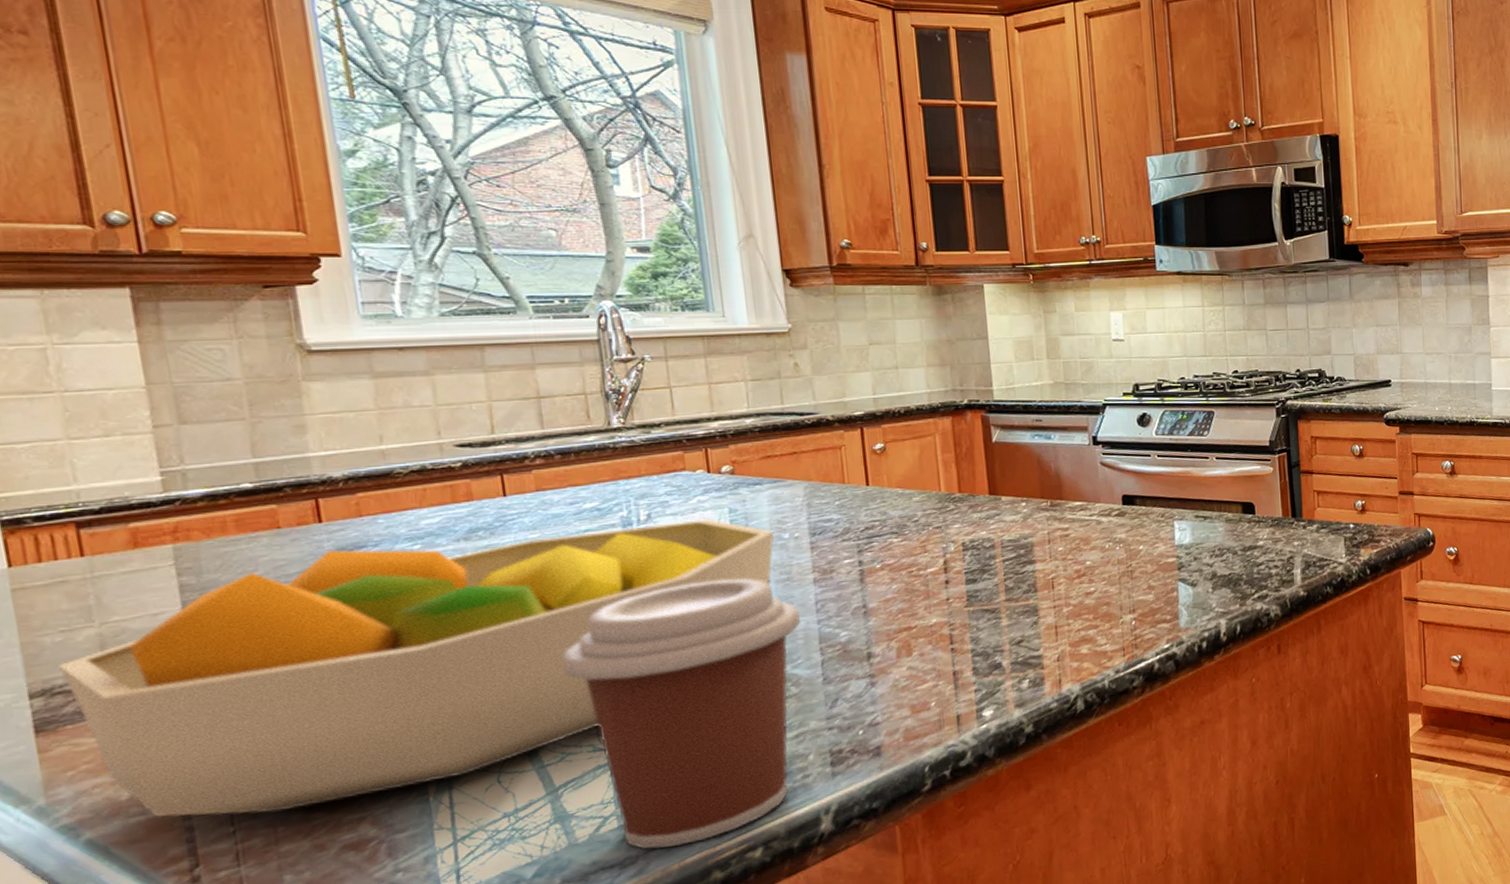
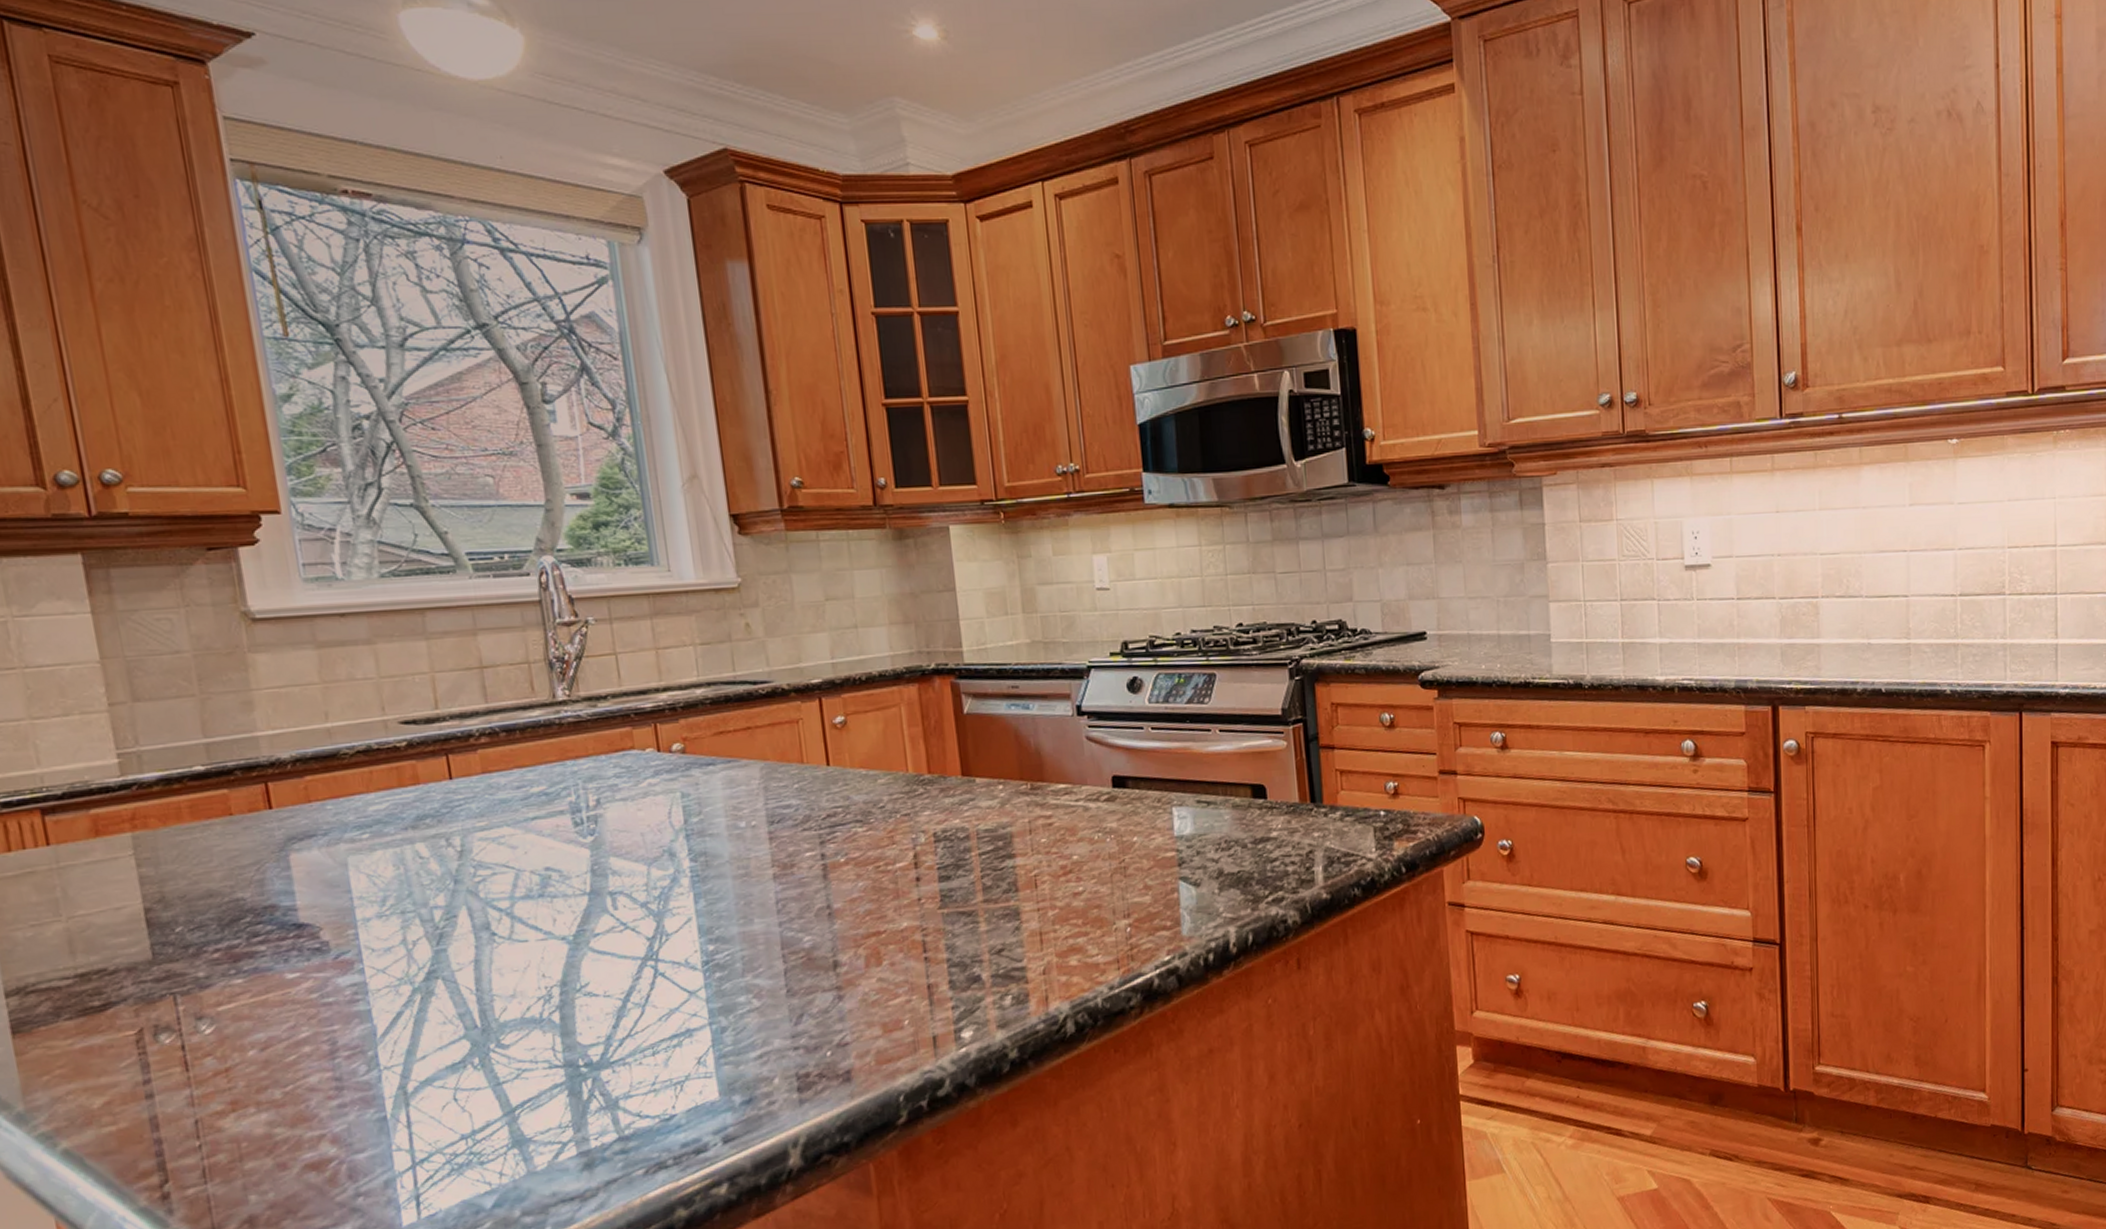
fruit bowl: present [57,519,775,818] -> none [29,805,730,1129]
coffee cup: present [562,578,802,849] -> none [514,873,762,1181]

